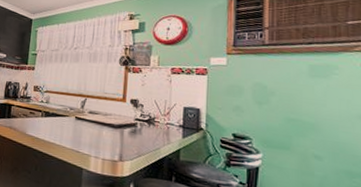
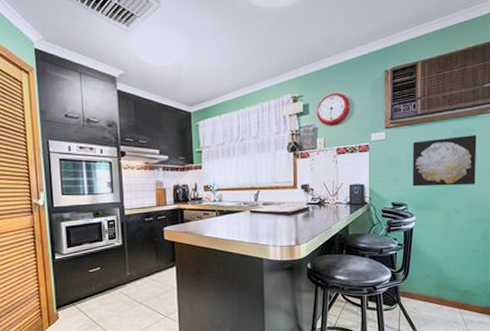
wall art: none [258,71,341,130] -> present [412,135,477,187]

